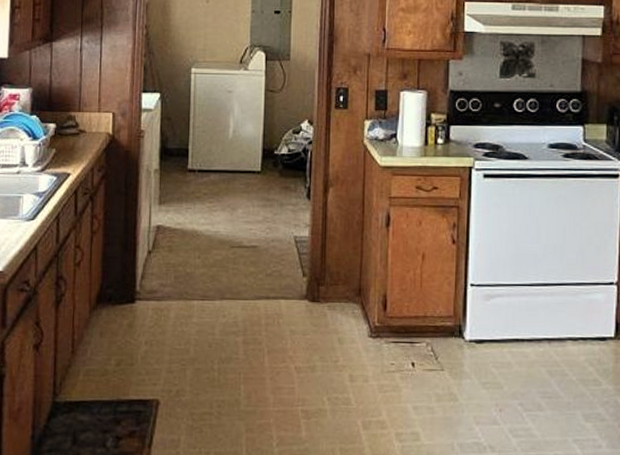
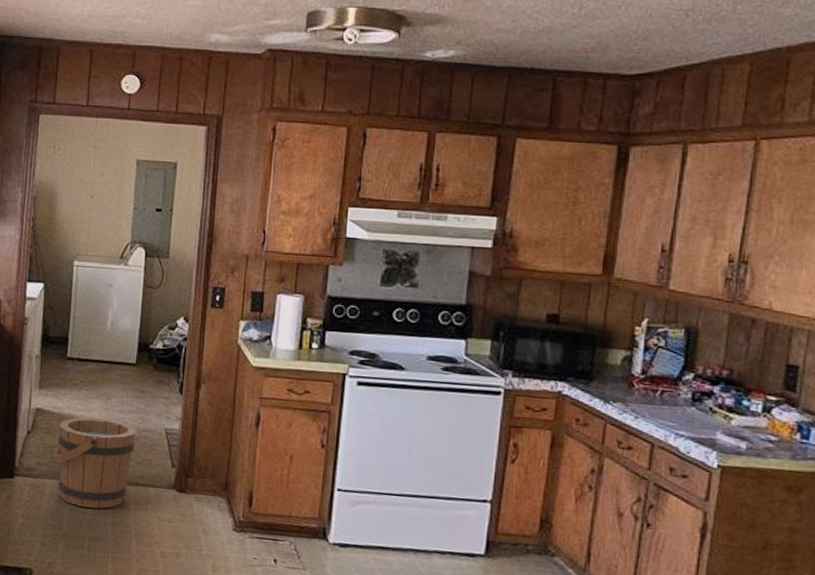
bucket: none [176,231,264,327] -> present [52,417,136,509]

